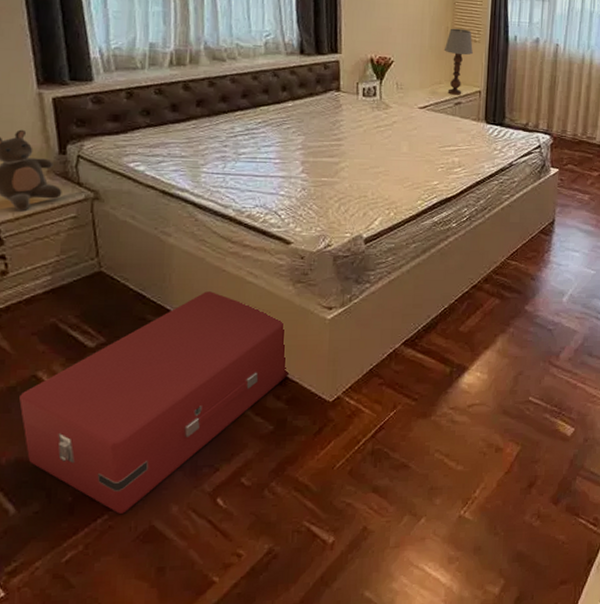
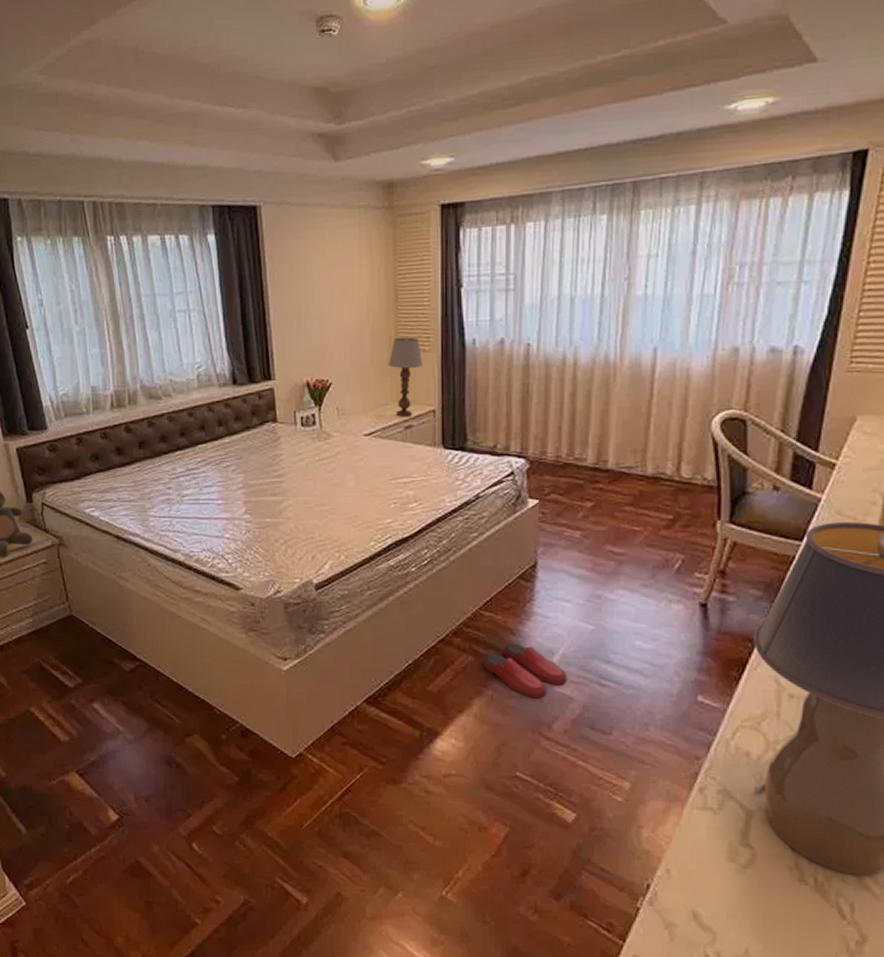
suitcase: present [19,291,290,515] -> none [19,637,250,847]
slippers: none [507,287,573,333] -> present [482,643,567,699]

